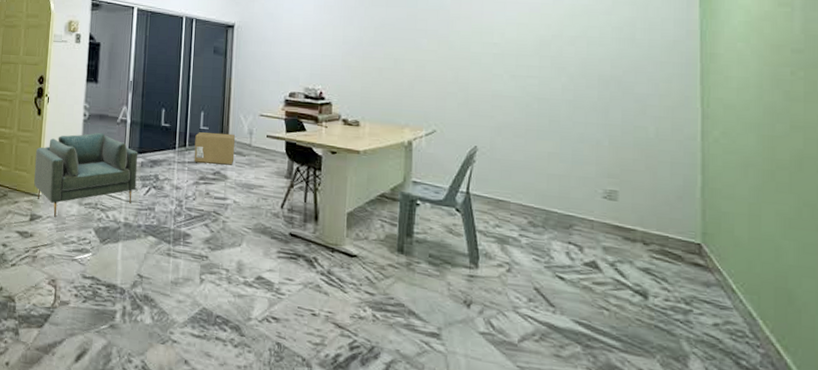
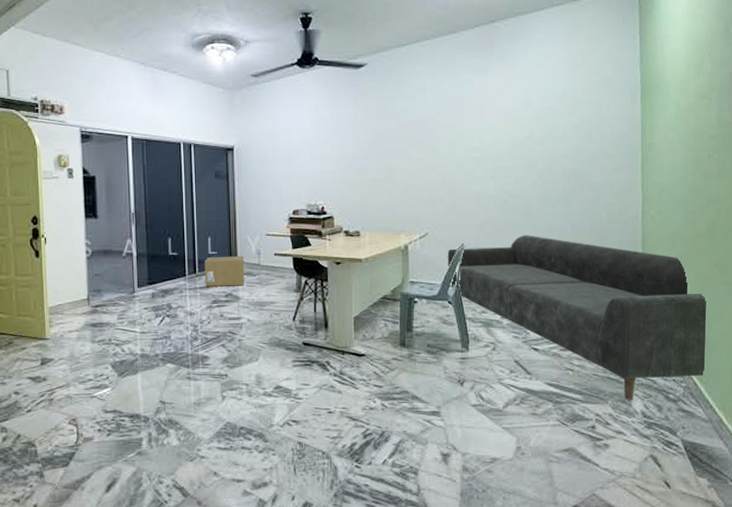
armchair: present [34,132,138,217] -> none [38,268,150,358]
sofa: none [456,143,792,359] -> present [447,235,706,400]

